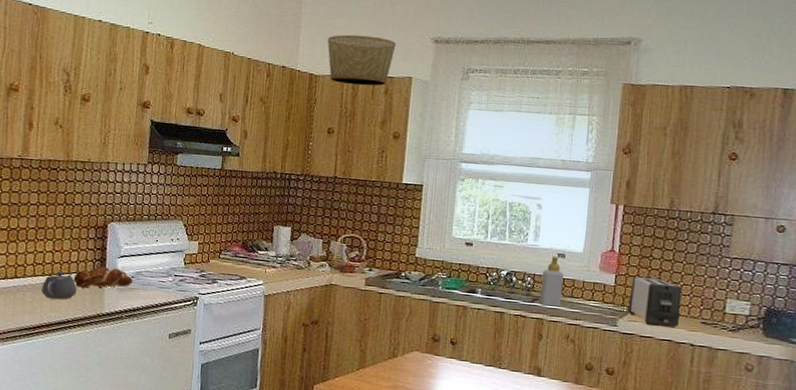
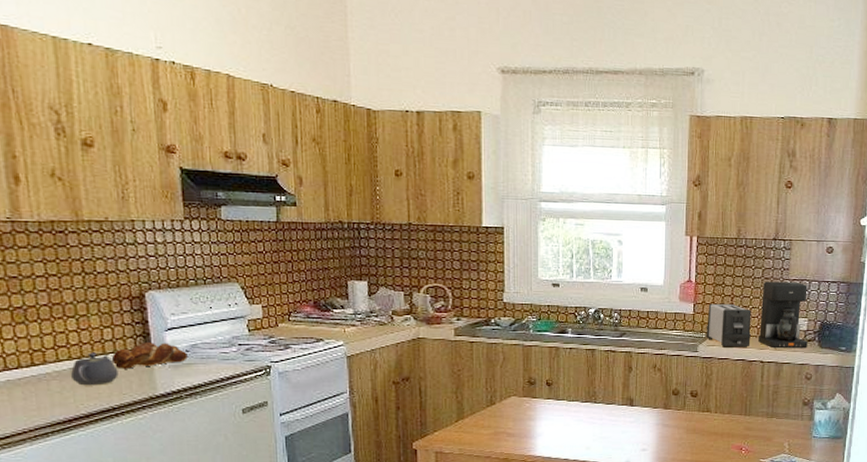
basket: present [327,34,396,86] -> none [382,63,460,122]
soap bottle: present [539,255,564,307] -> none [627,290,647,339]
coffee maker: none [689,257,752,336] -> present [758,281,808,349]

